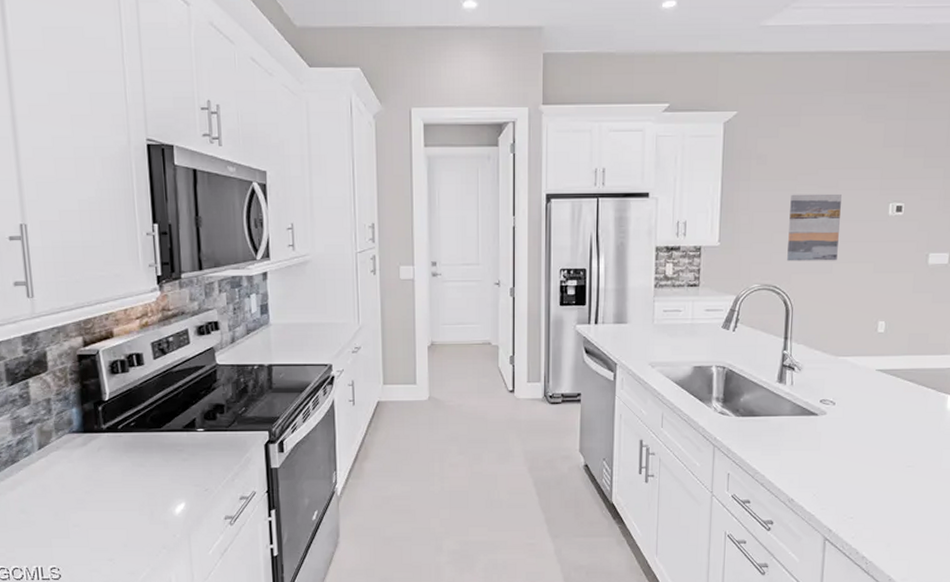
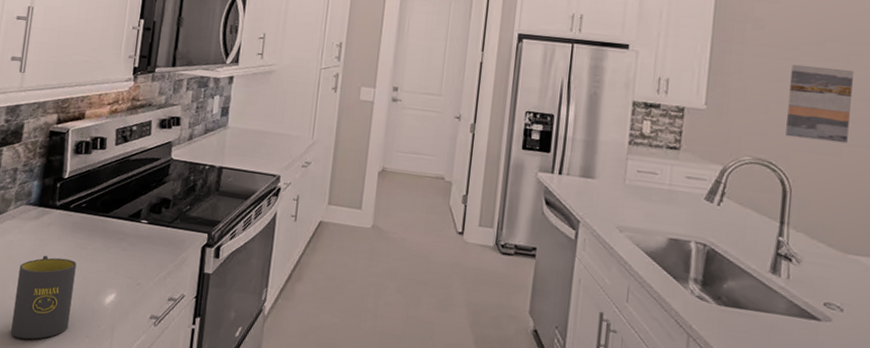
mug: none [76,479,143,561] -> present [11,255,77,339]

